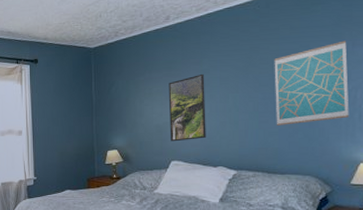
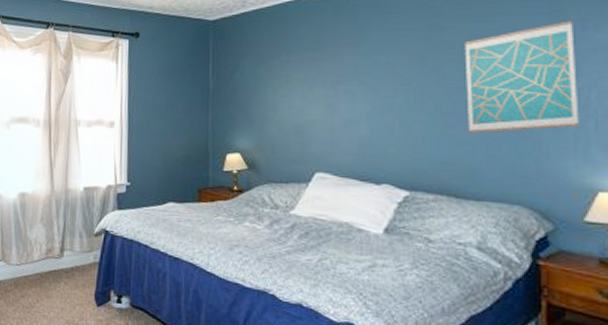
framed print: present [168,73,206,142] -> none [313,58,366,147]

